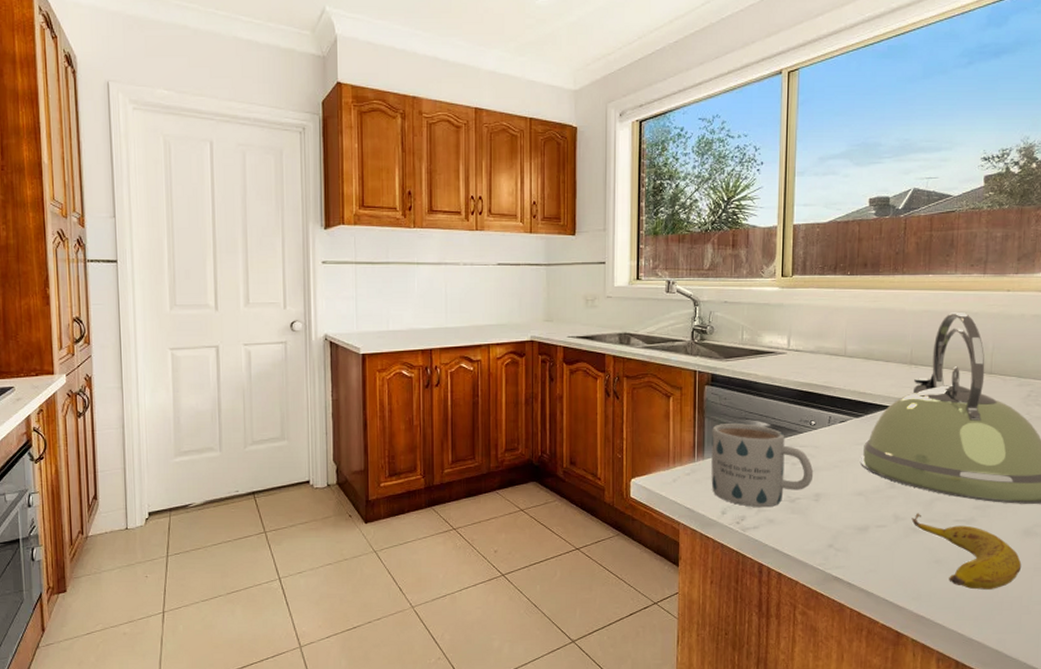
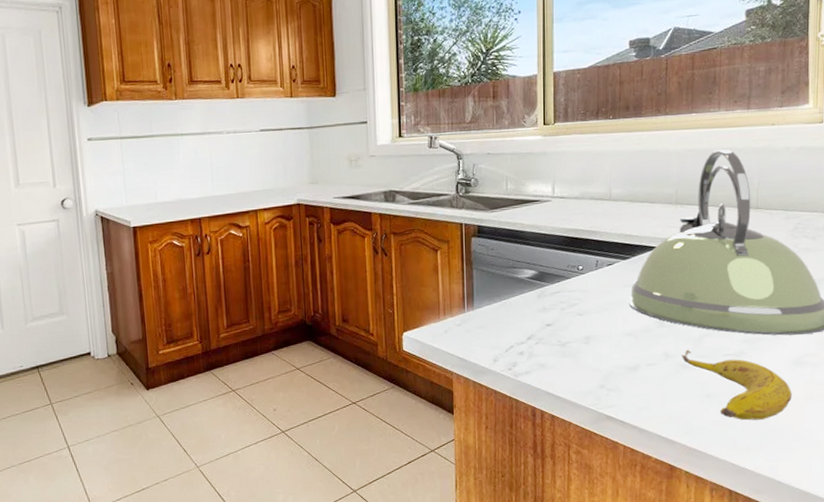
mug: present [711,423,814,508] -> none [480,272,583,353]

